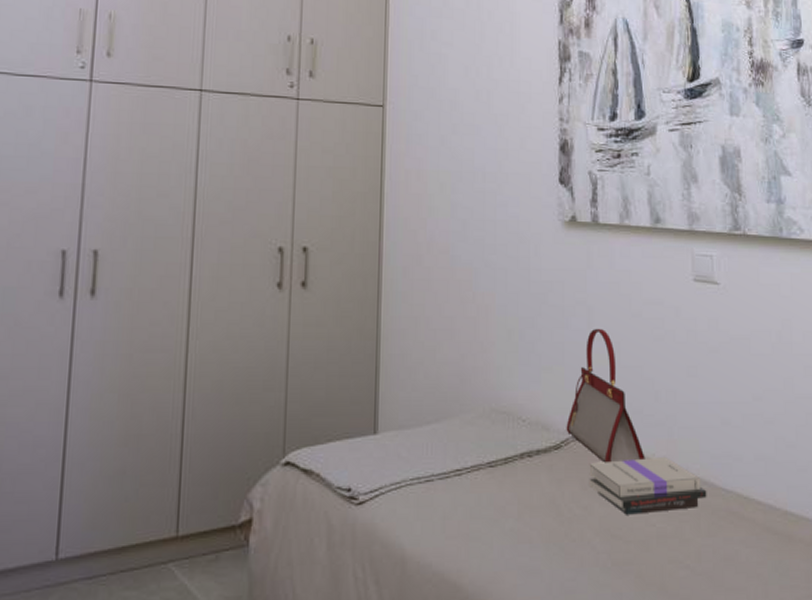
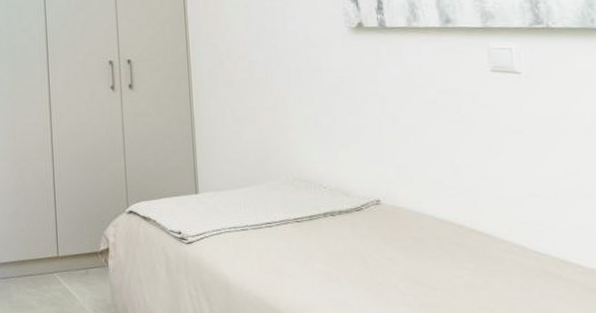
handbag: present [566,328,645,463] -> none [365,114,448,224]
books: present [589,457,707,515] -> none [390,221,518,268]

